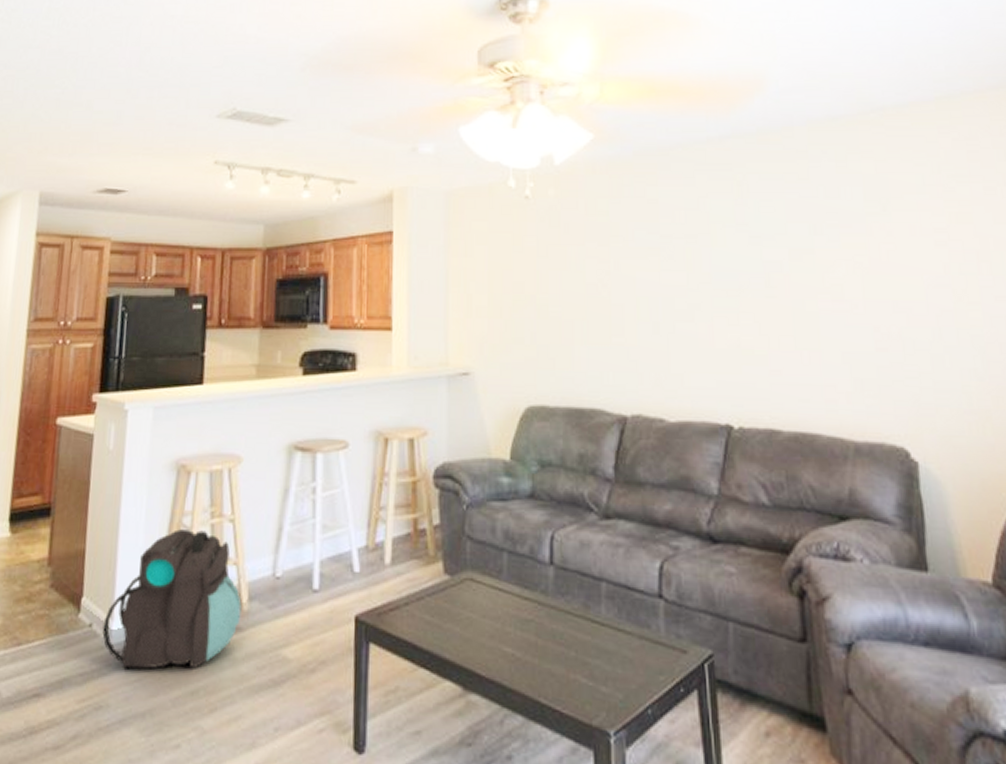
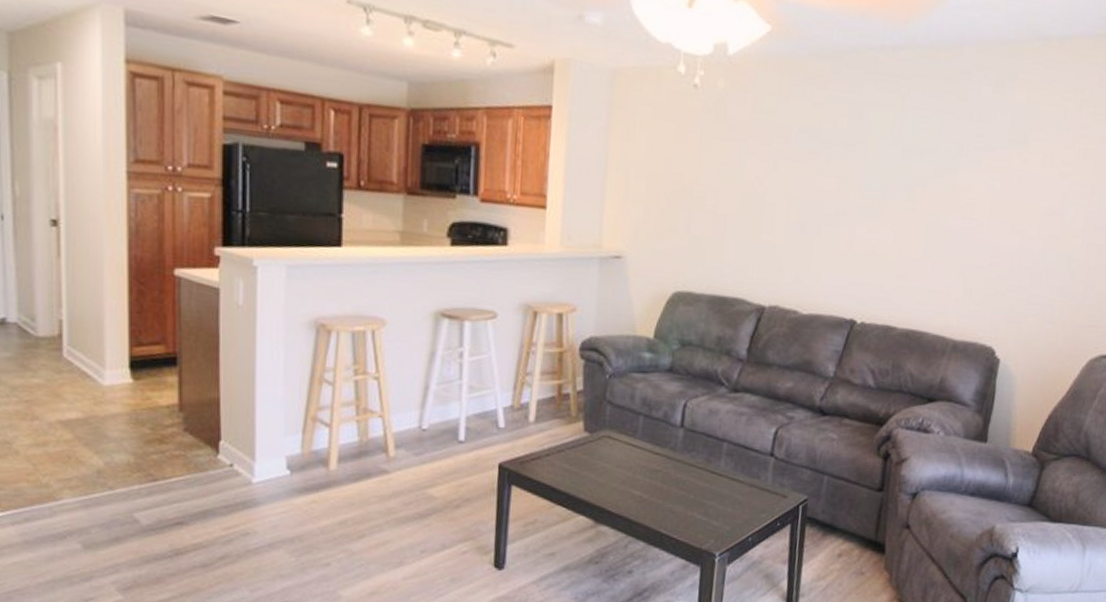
backpack: present [102,528,242,669] -> none [244,382,388,504]

